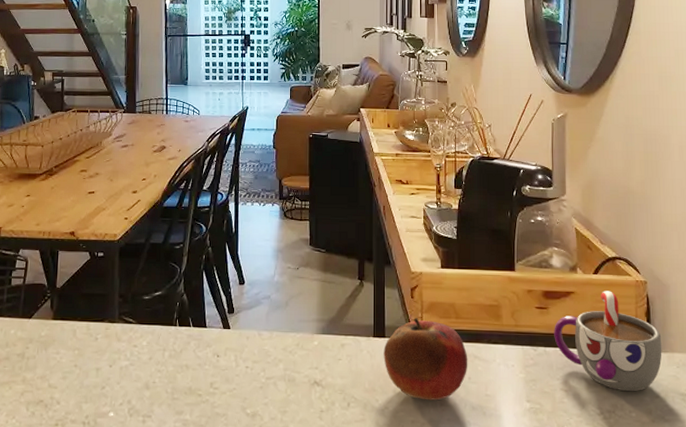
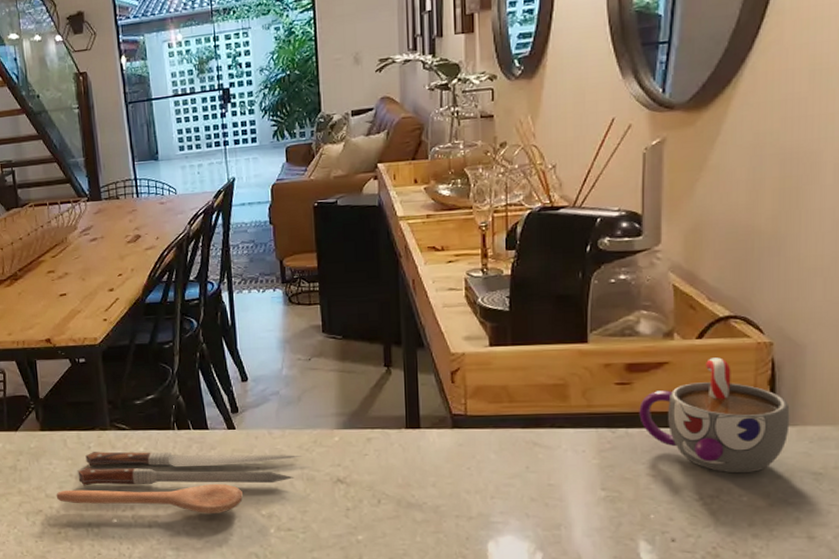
spoon: none [58,343,287,411] -> present [56,451,304,513]
fruit: present [384,318,468,401] -> none [419,405,526,493]

